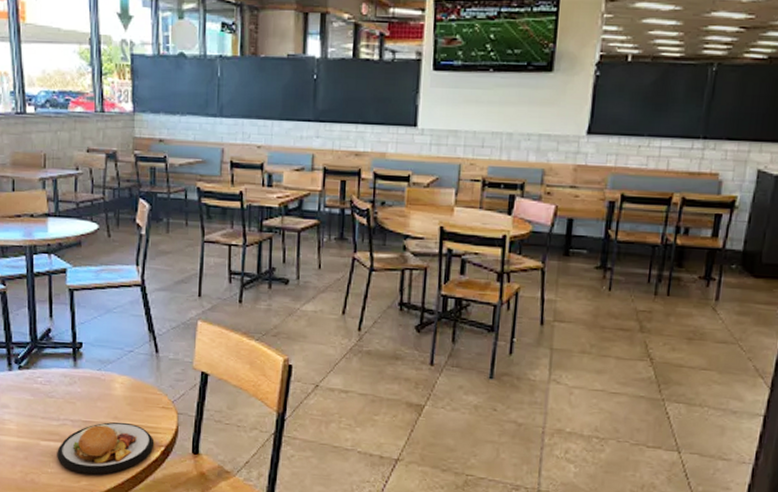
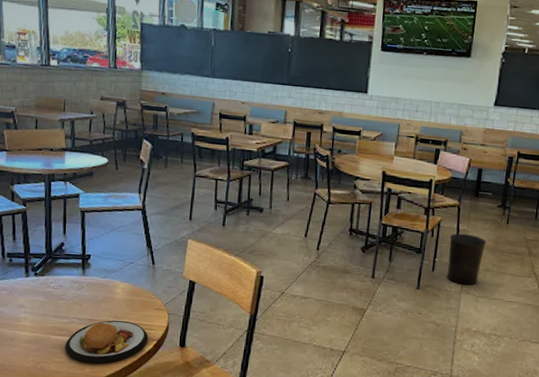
waste bin: none [529,304,582,372] -> present [447,233,487,285]

